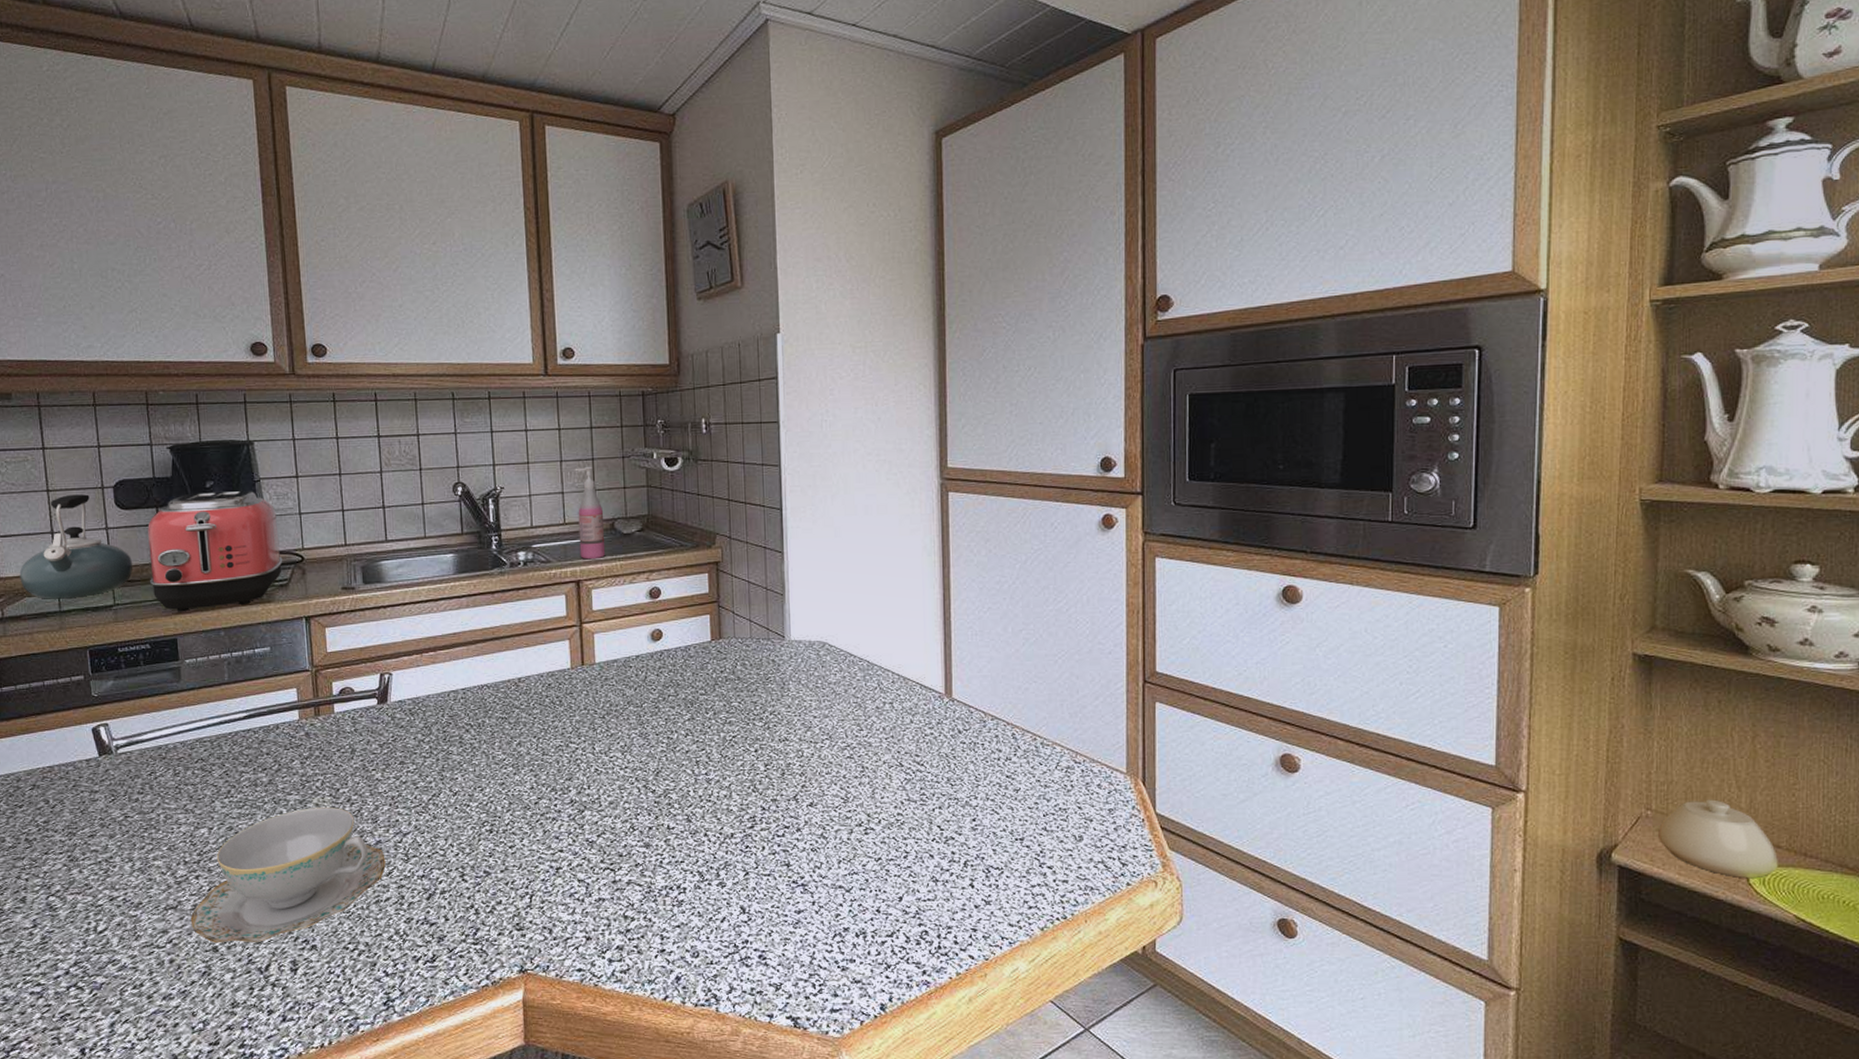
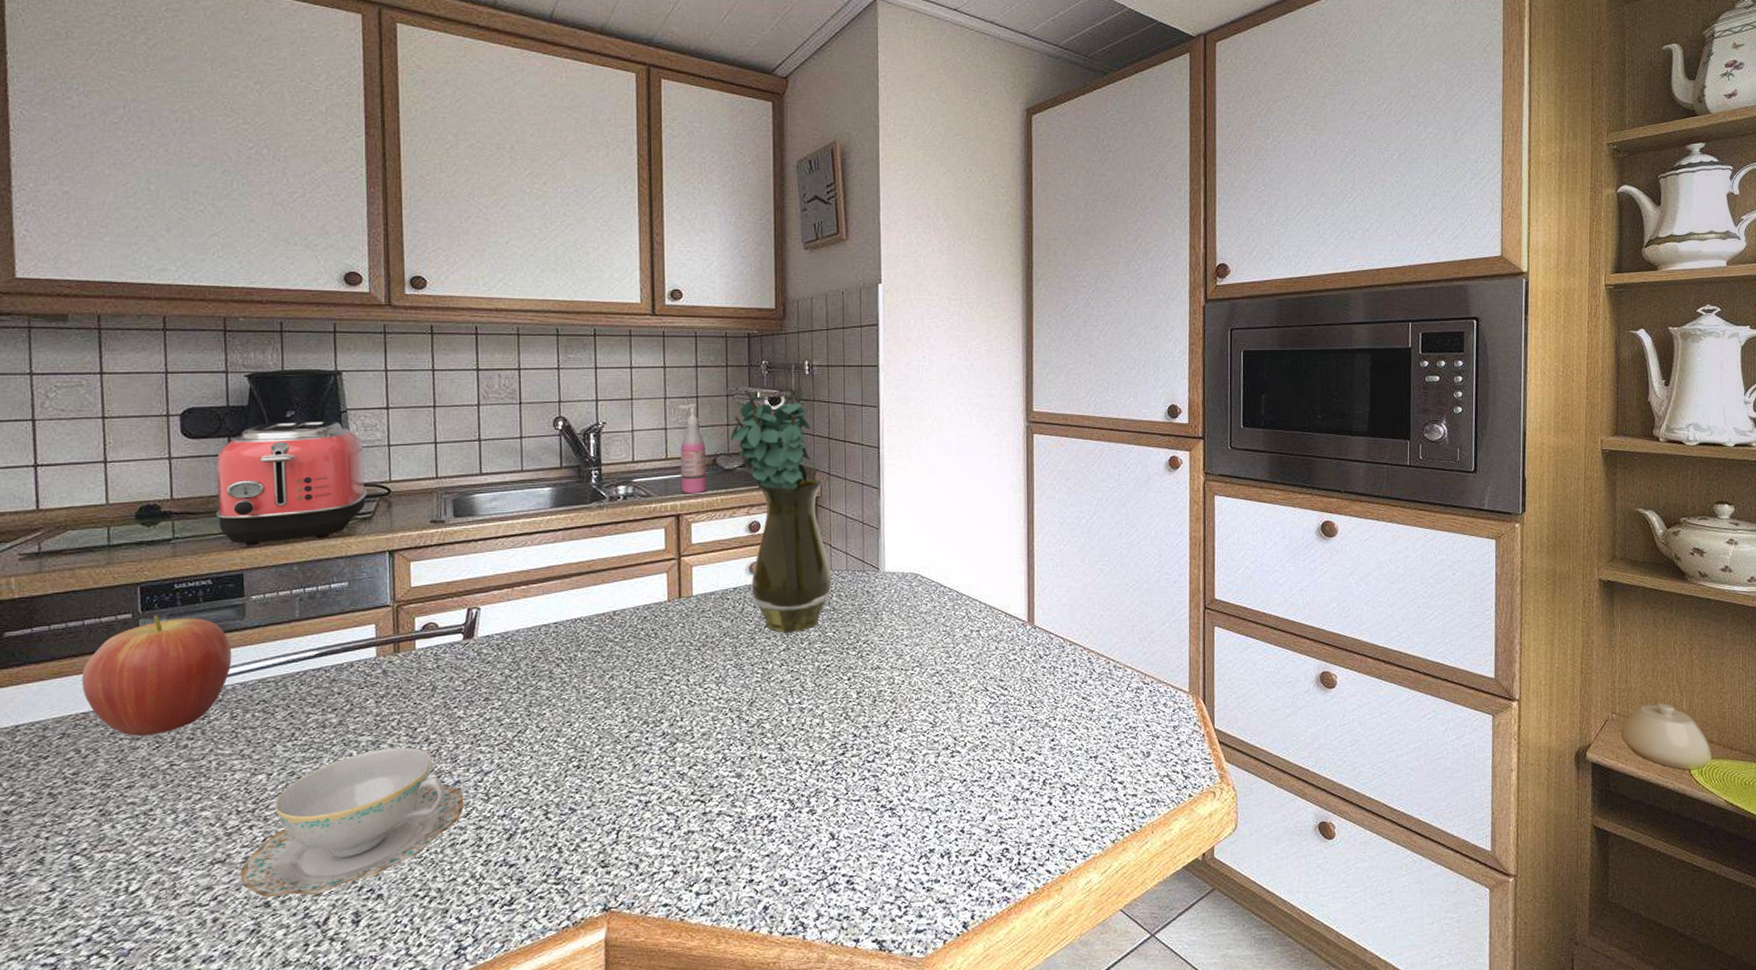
kettle: present [19,494,133,599] -> none [63,422,198,533]
fruit: none [45,677,172,789] -> present [82,615,232,736]
vase: none [628,451,736,701] -> present [731,390,832,632]

